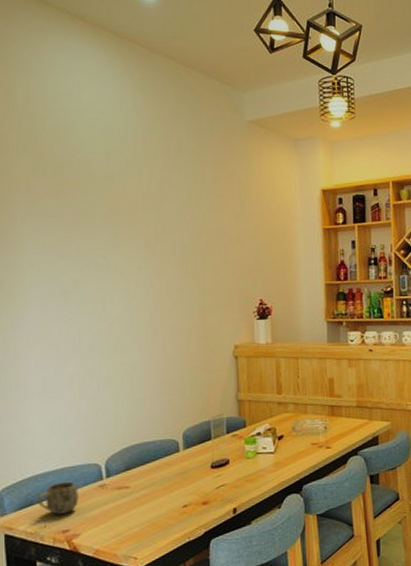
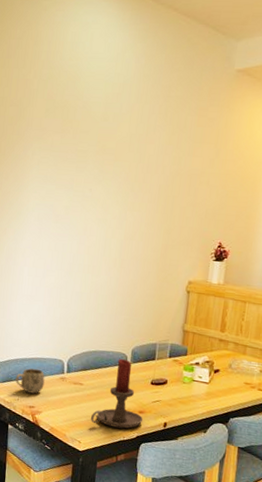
candle holder: none [144,446,209,532] -> present [90,359,143,429]

